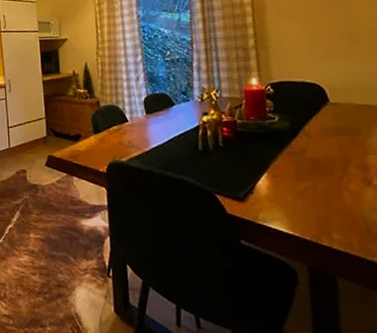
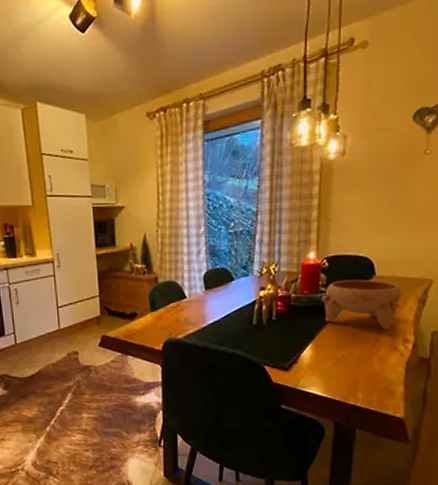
bowl: none [270,106,366,161] -> present [321,279,402,330]

